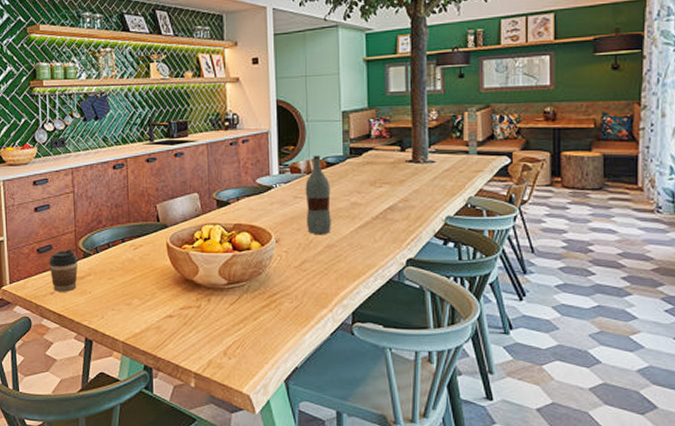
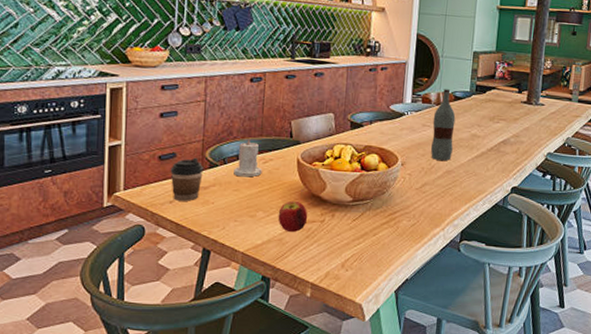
candle: none [106,226,134,265] -> present [234,139,262,178]
fruit: none [153,287,184,319] -> present [278,201,308,232]

